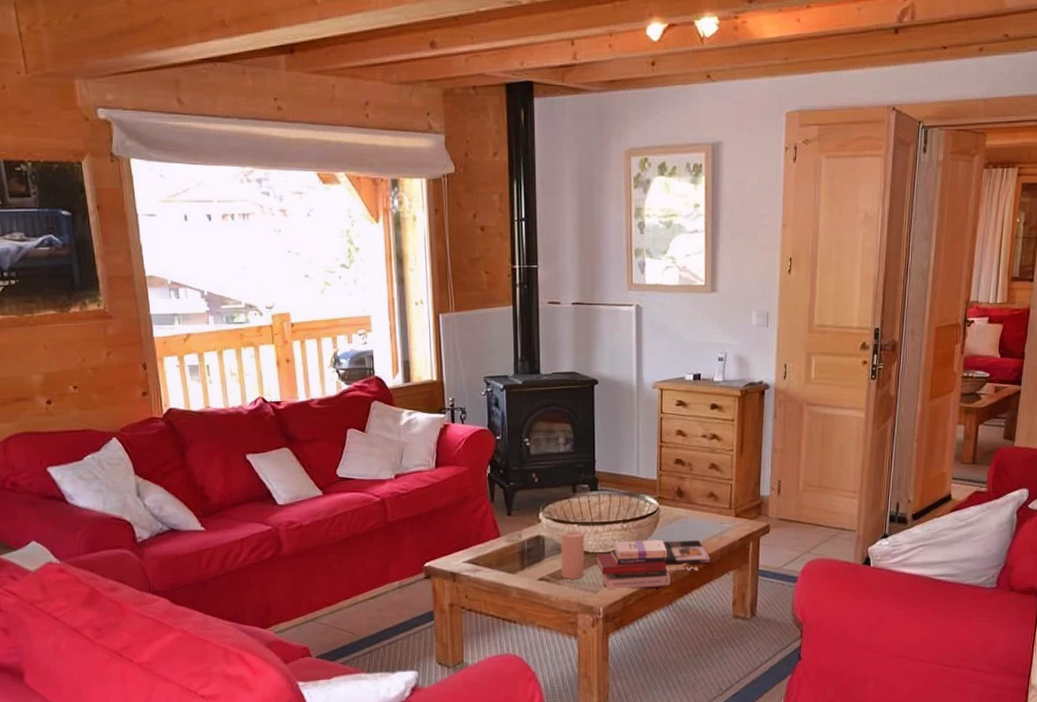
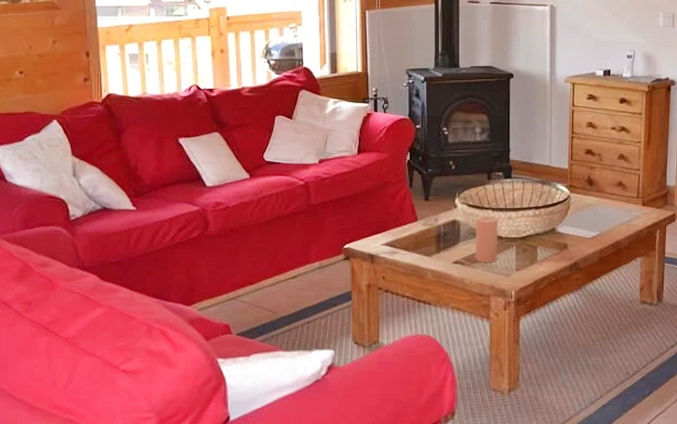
books: present [596,539,670,590] -> none [509,226,580,274]
magazine: present [662,540,711,573] -> none [573,227,619,258]

